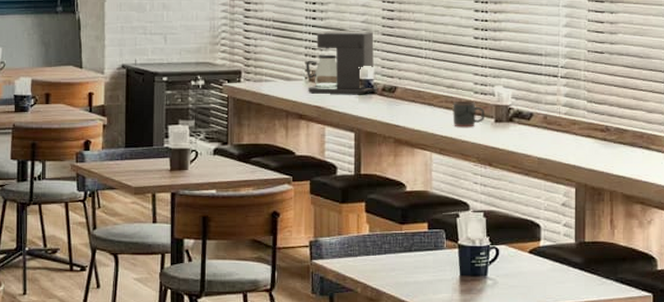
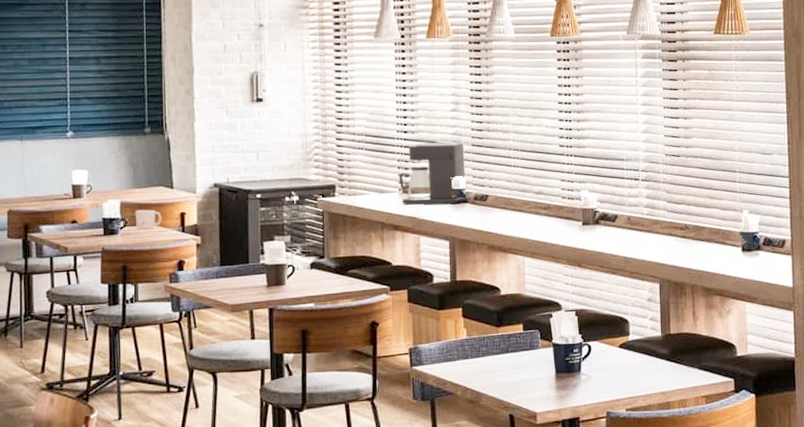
mug: none [45,88,70,109] -> present [135,209,162,230]
mug: present [452,100,484,127] -> none [542,205,572,231]

